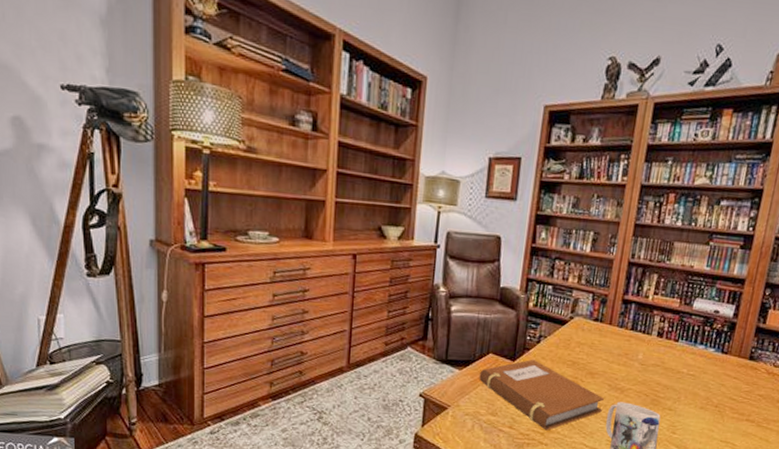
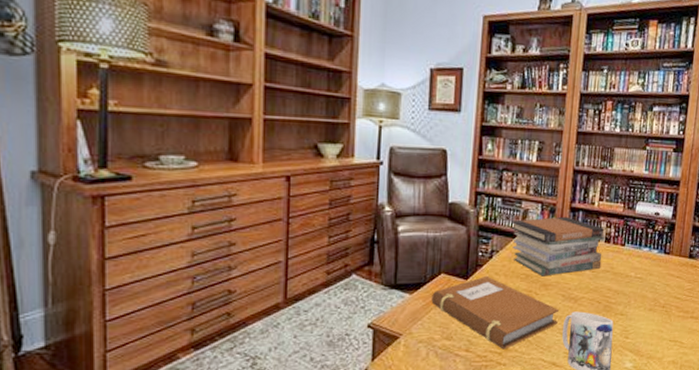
book stack: none [560,307,657,365] -> present [511,216,604,277]

